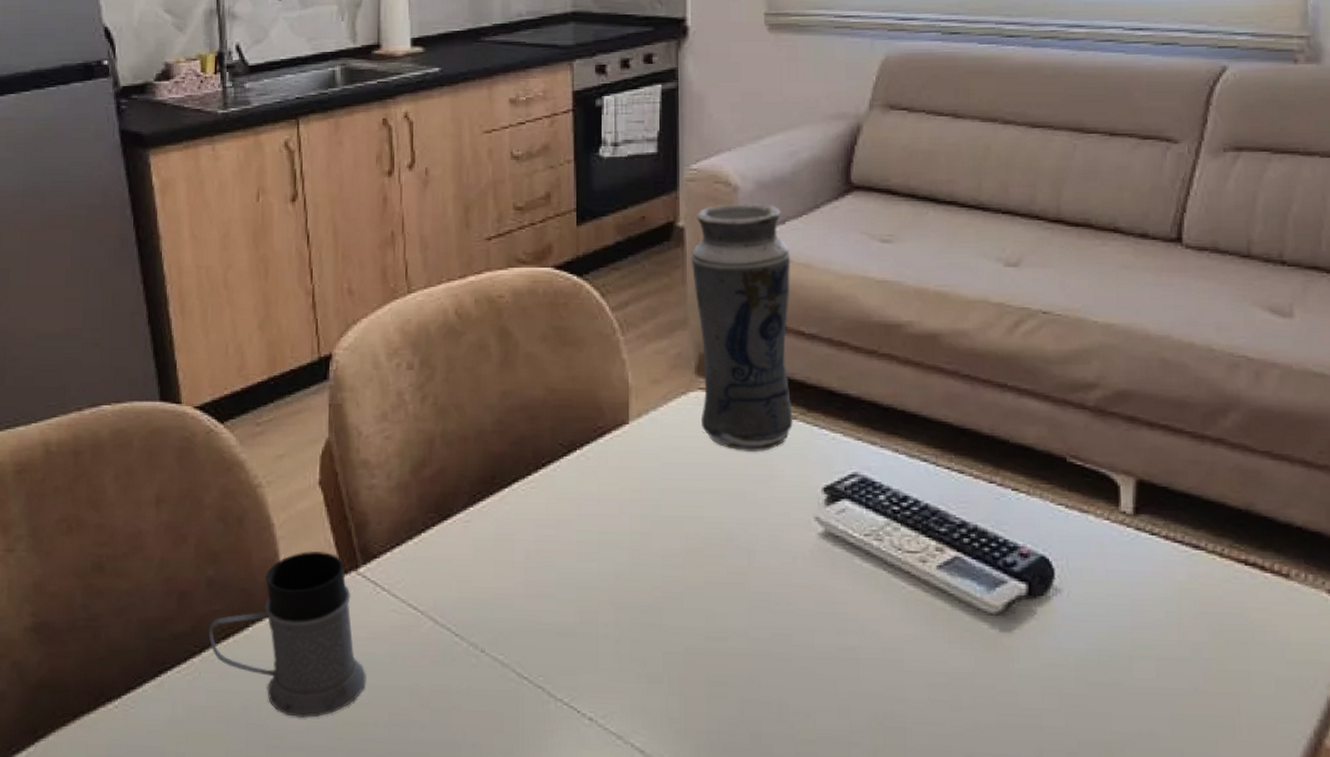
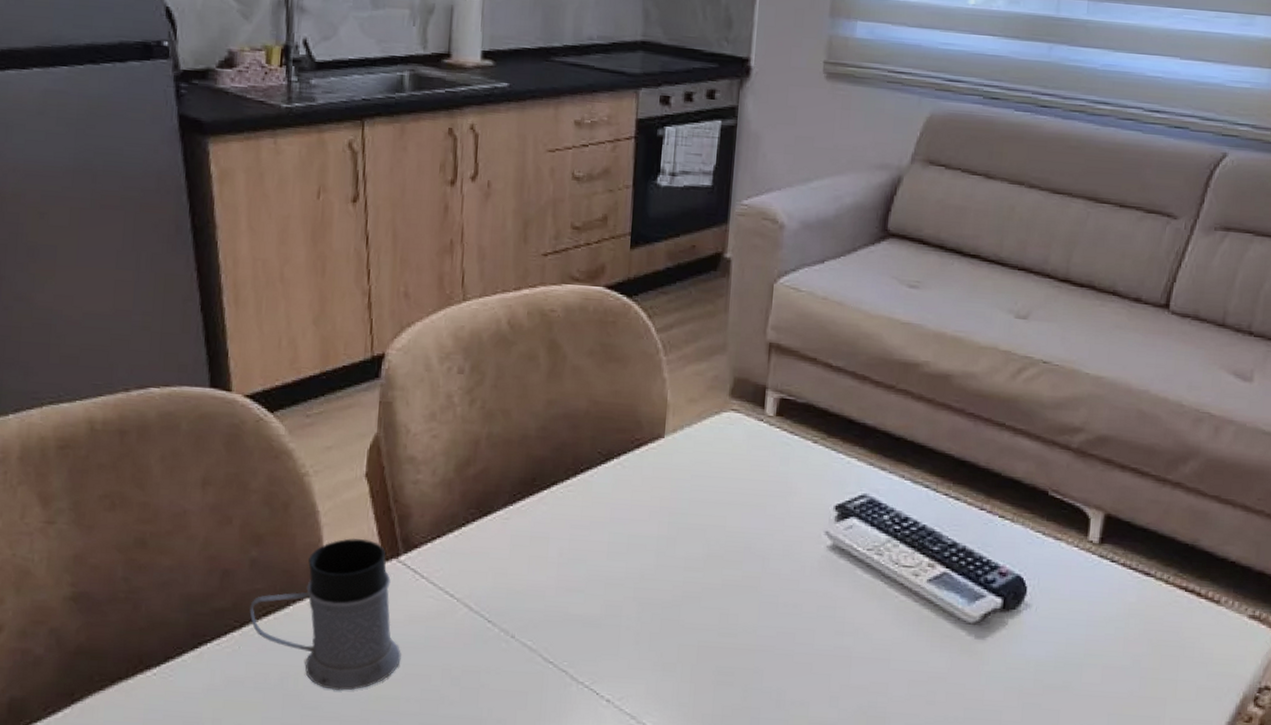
vase: present [691,204,793,452] -> none [731,241,827,471]

